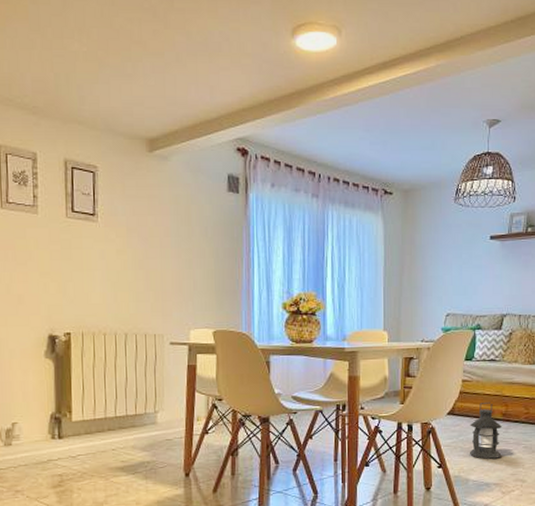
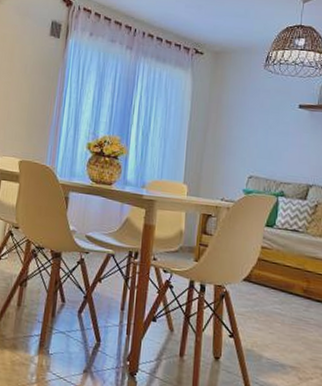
lantern: present [470,401,502,460] -> none [265,274,302,339]

